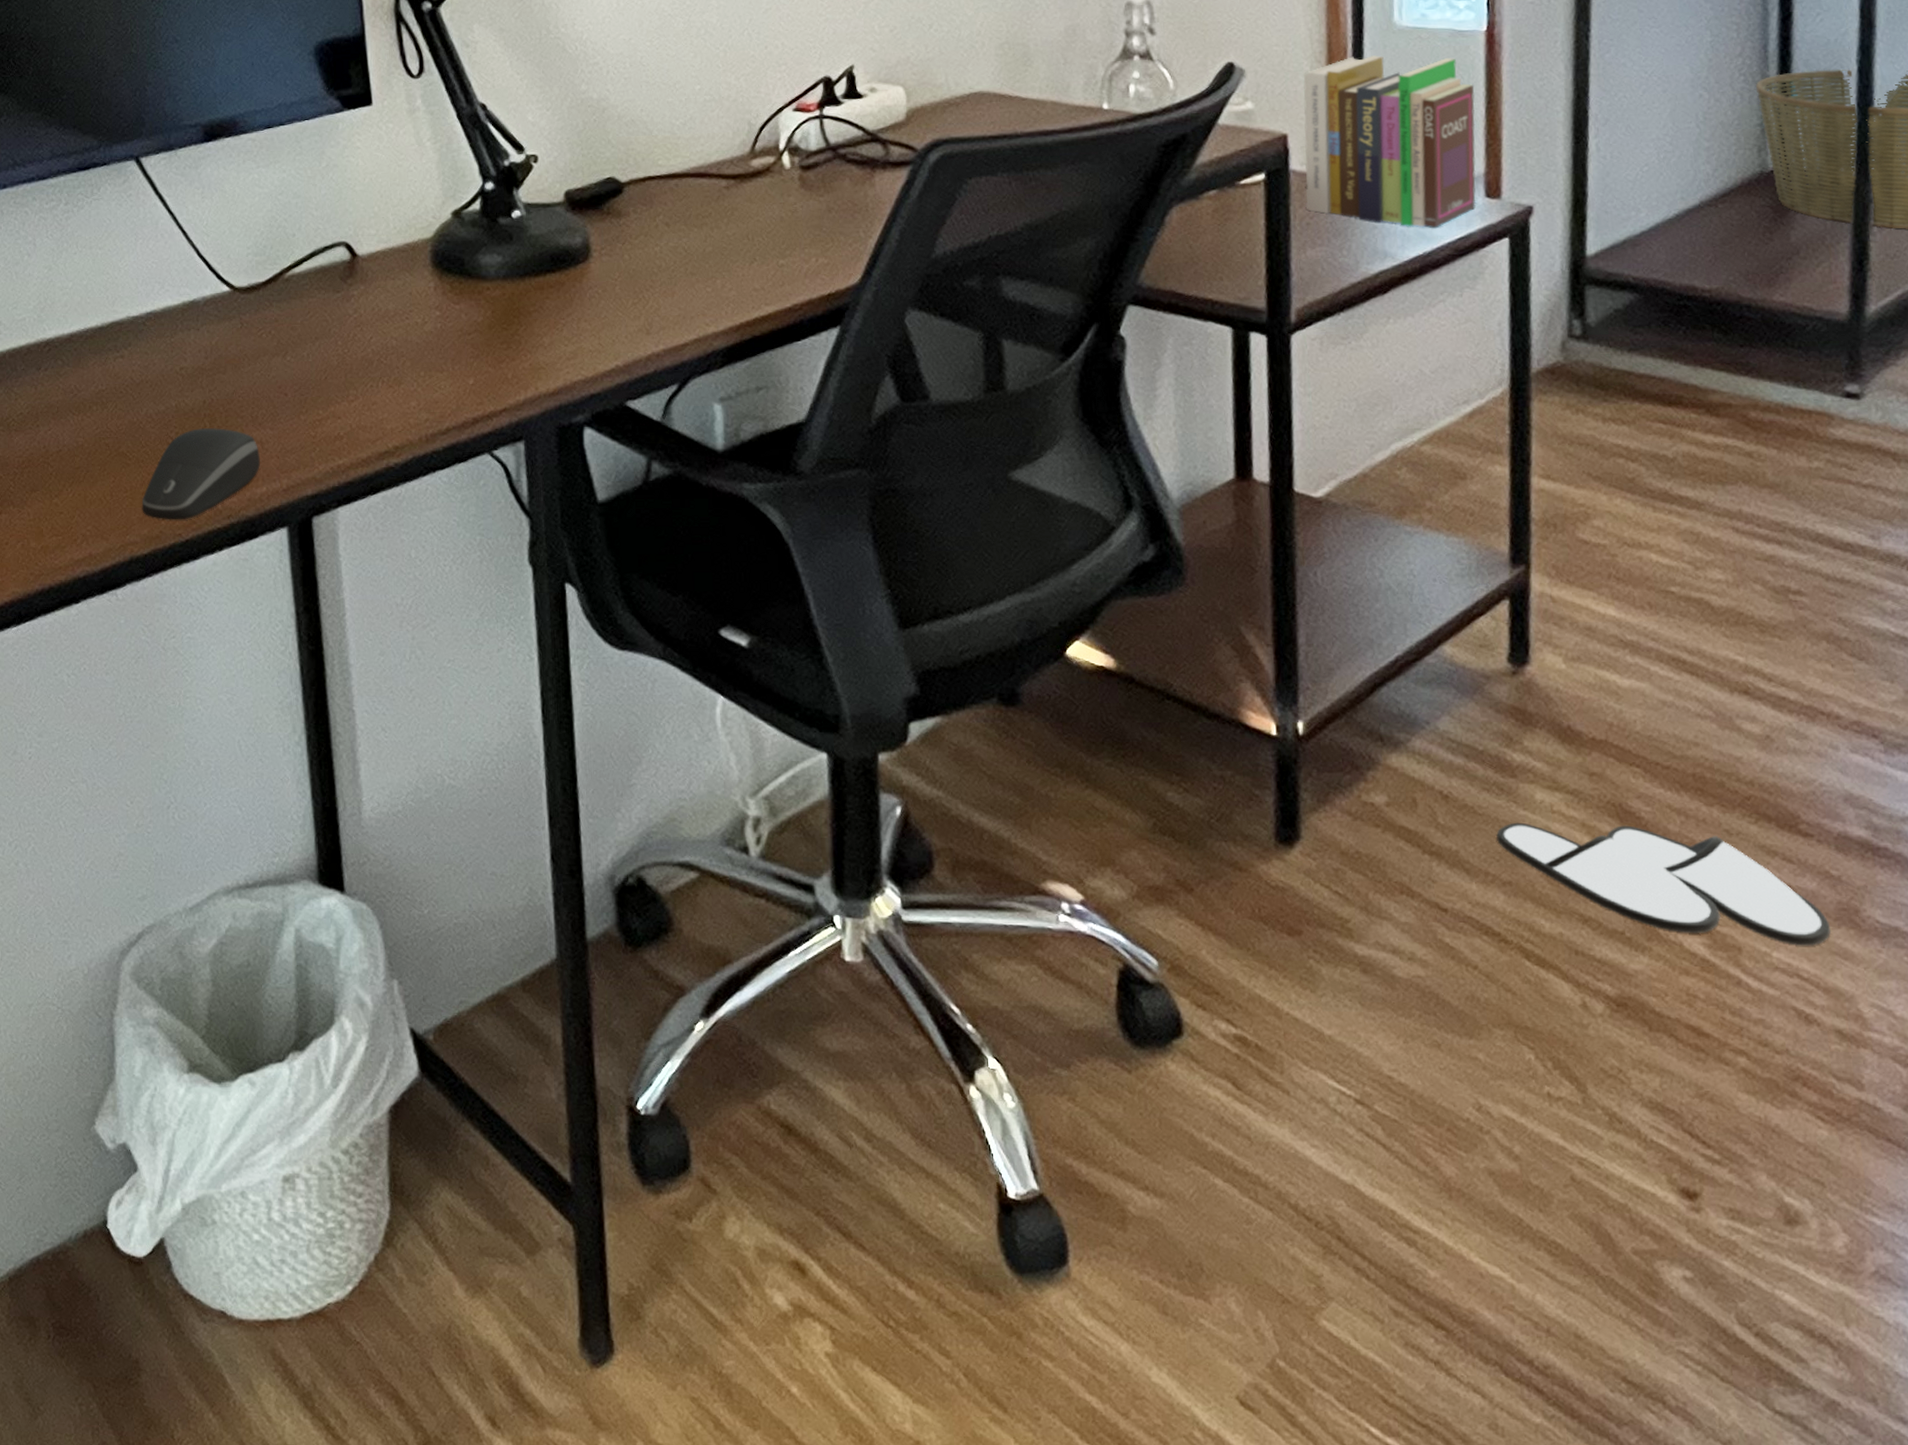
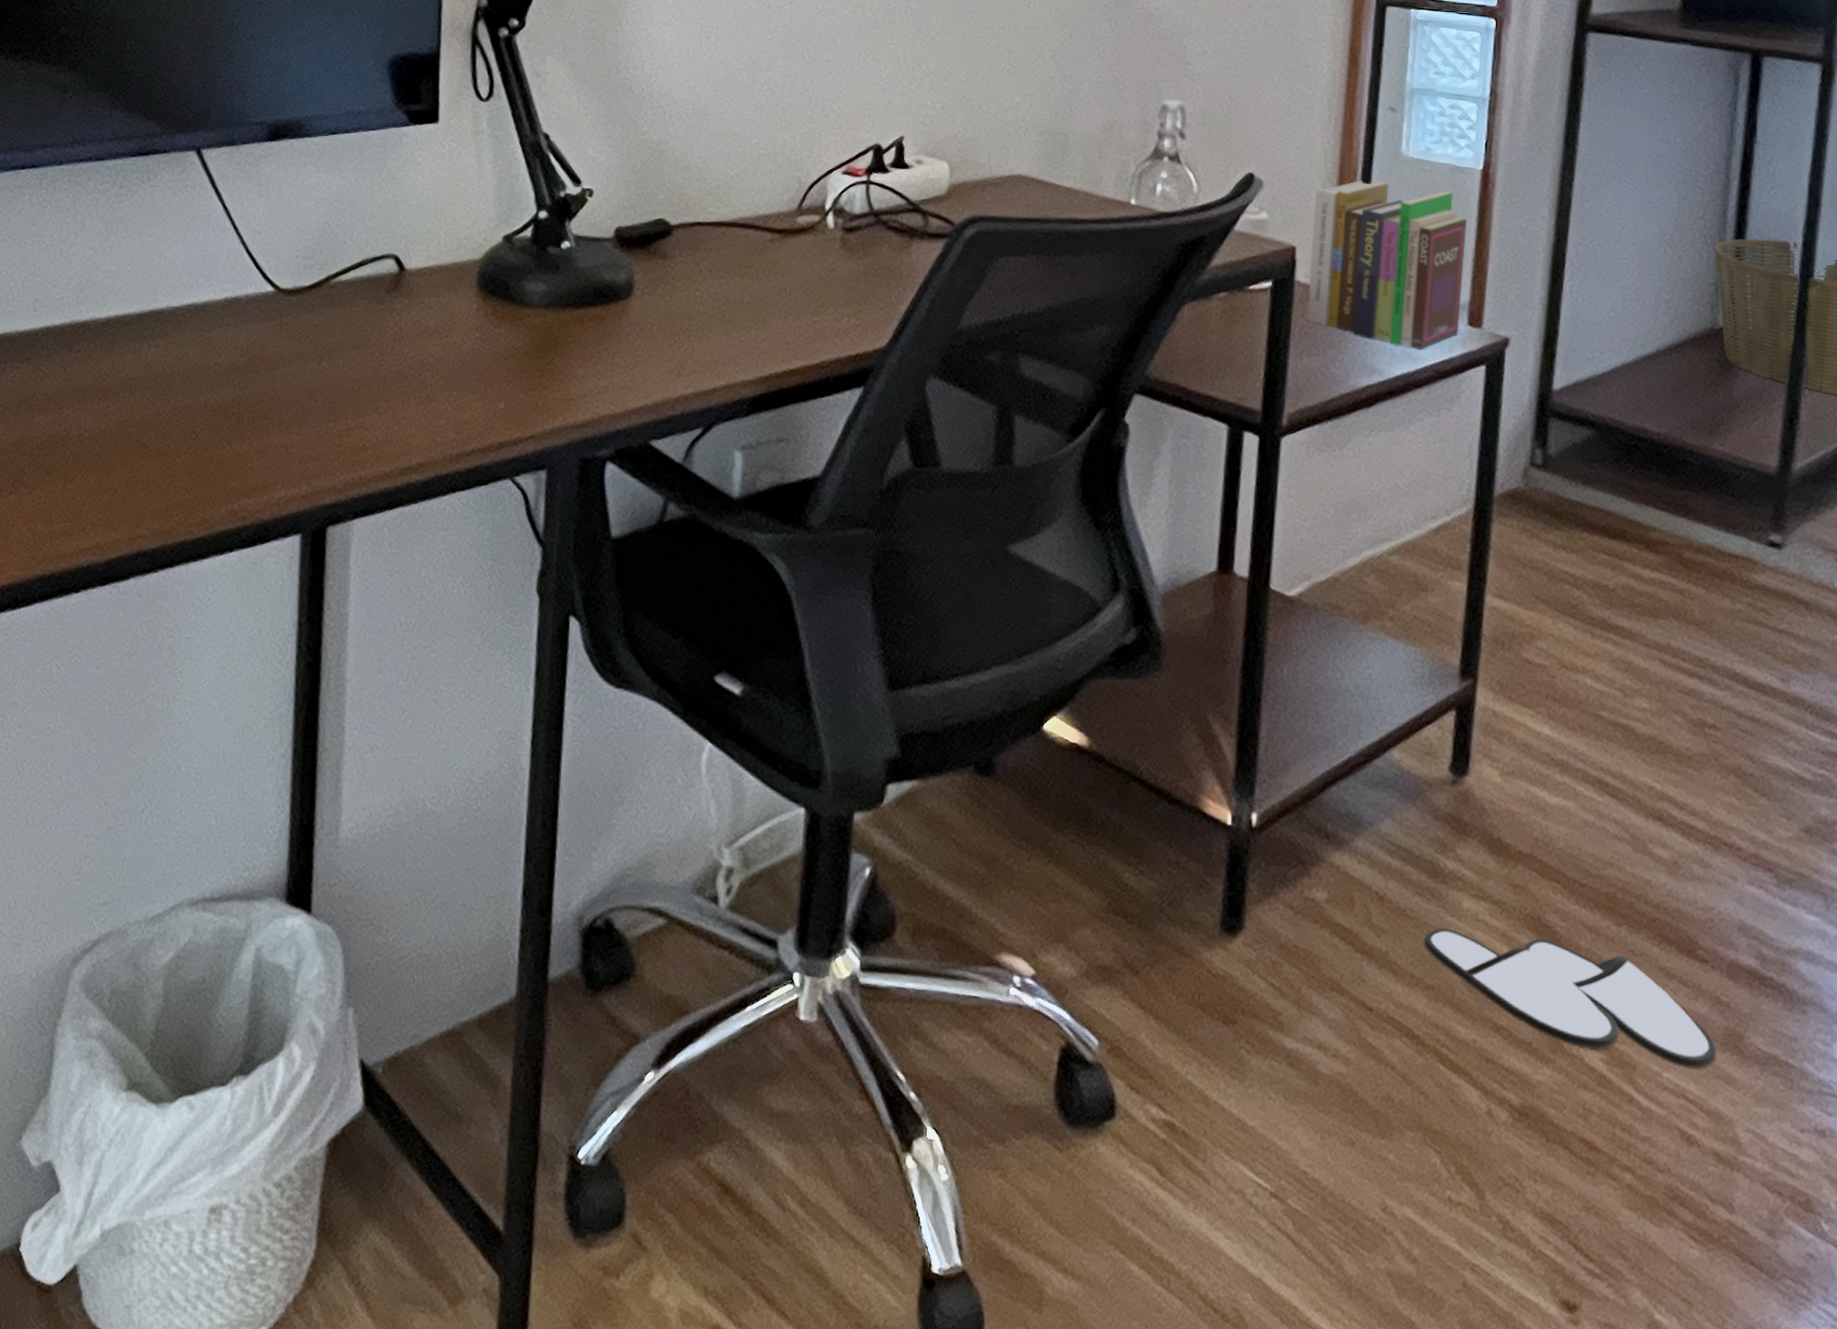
computer mouse: present [141,427,260,520] -> none [156,426,283,518]

